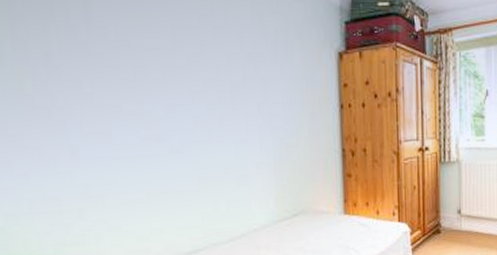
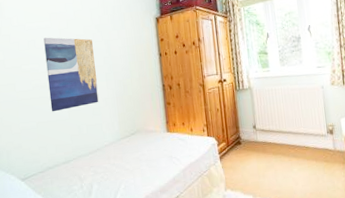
wall art: none [161,64,249,179] -> present [43,37,100,112]

